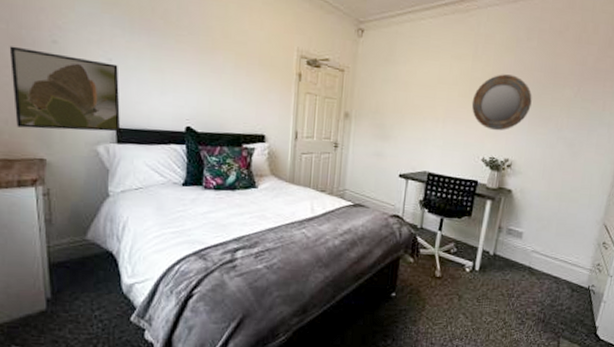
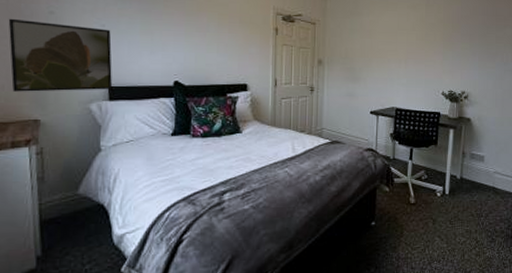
home mirror: present [471,74,532,131] -> none [428,19,479,68]

